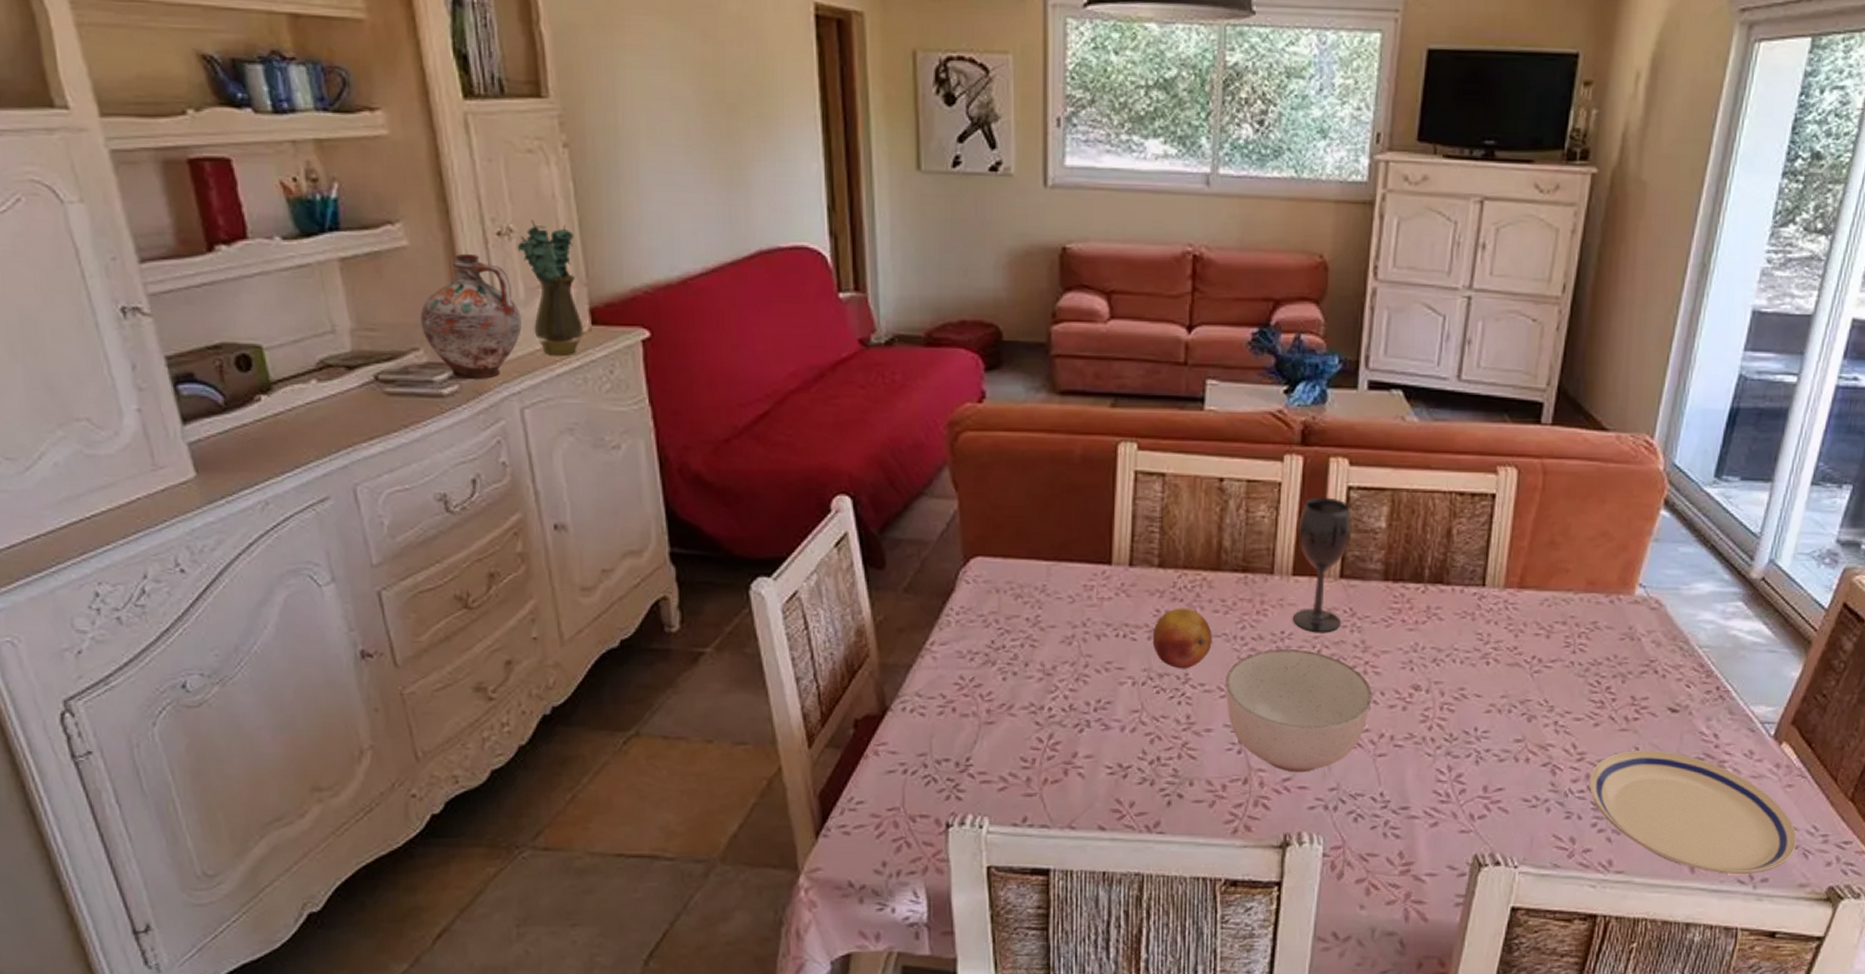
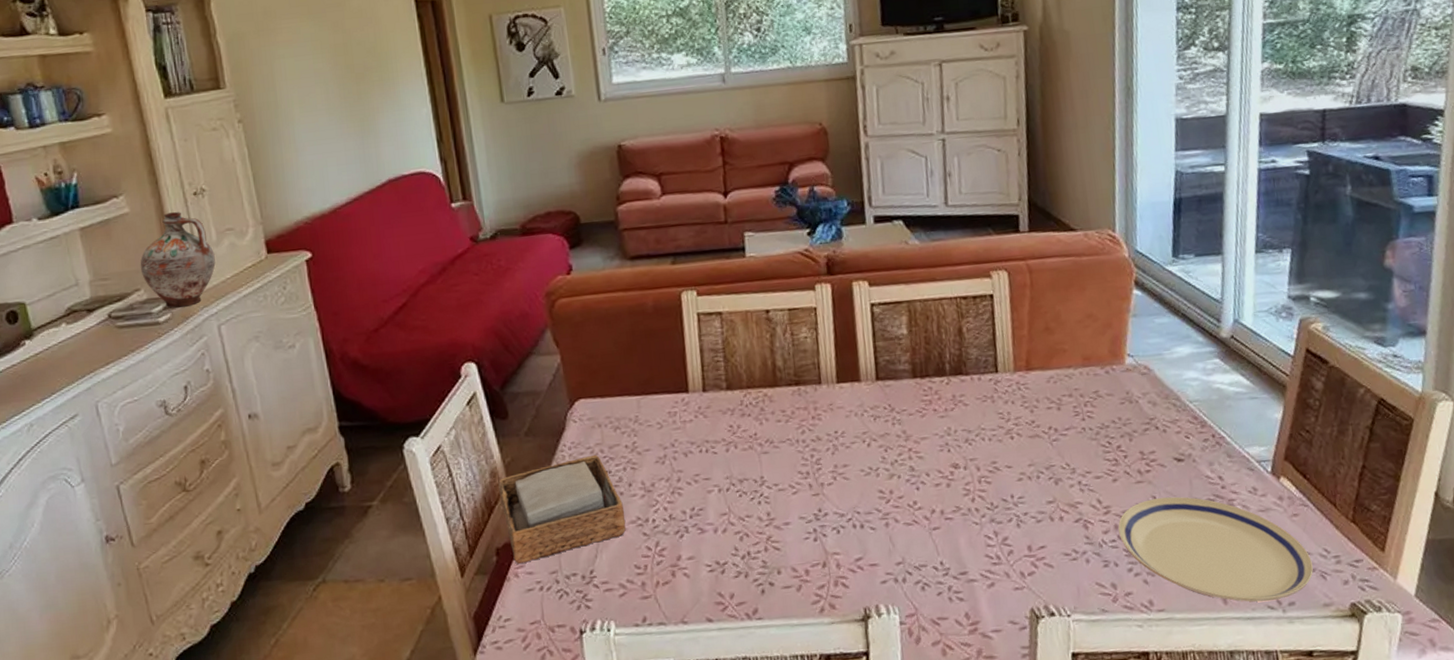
vase: present [518,220,583,355] -> none [209,180,262,281]
napkin holder: none [865,624,1016,740] -> present [498,454,626,564]
fruit: present [1152,608,1212,669] -> none [729,421,780,474]
bowl: present [1225,649,1372,773] -> none [794,445,920,552]
wine glass: present [1293,497,1352,633] -> none [835,314,883,430]

